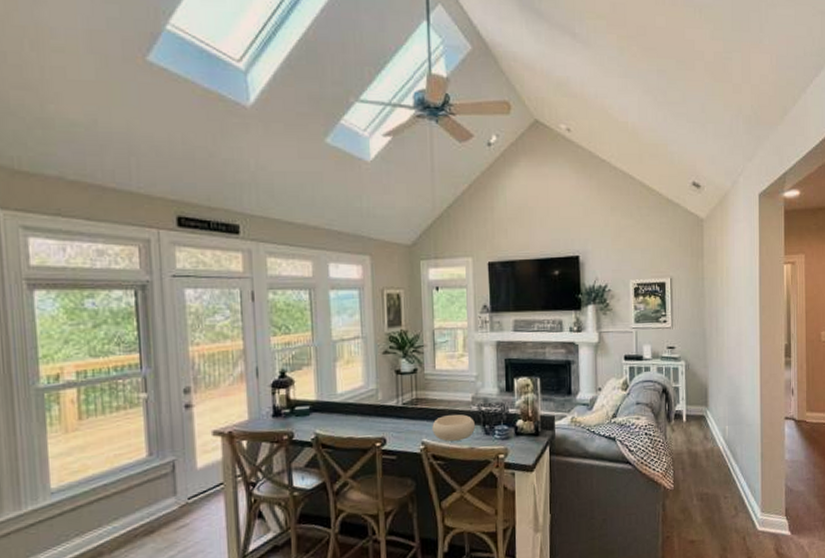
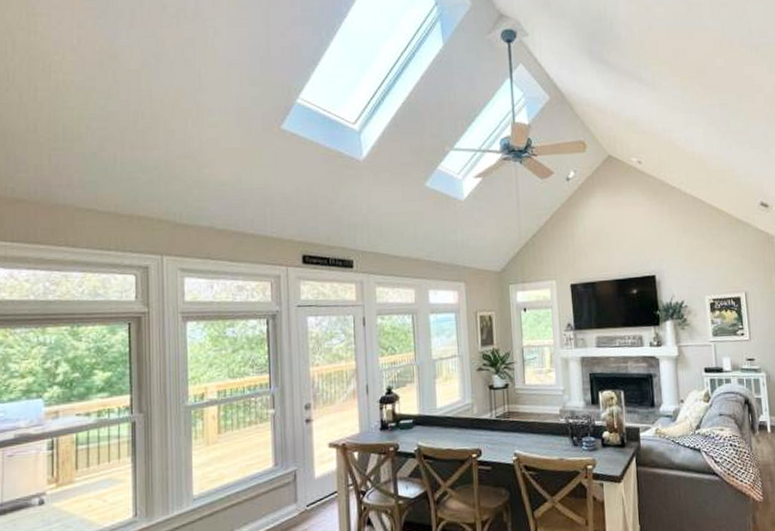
bowl: present [432,414,475,442] -> none [523,427,564,453]

